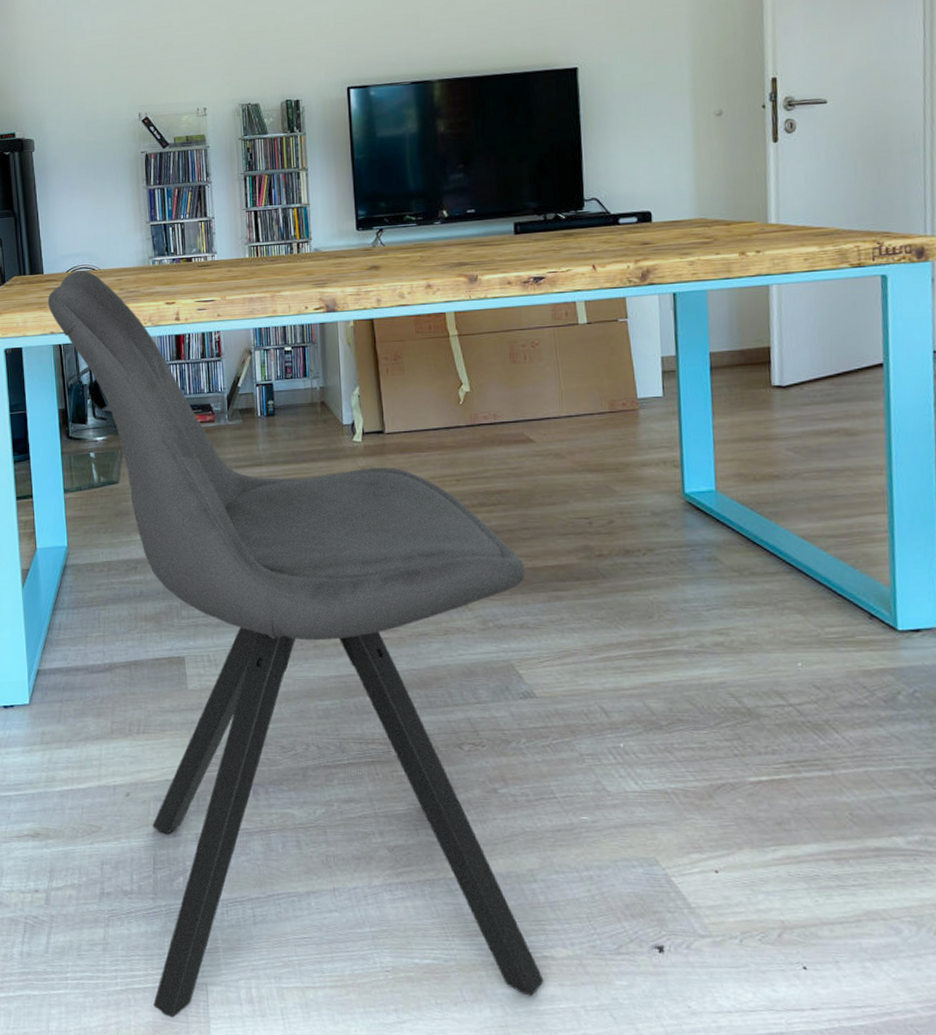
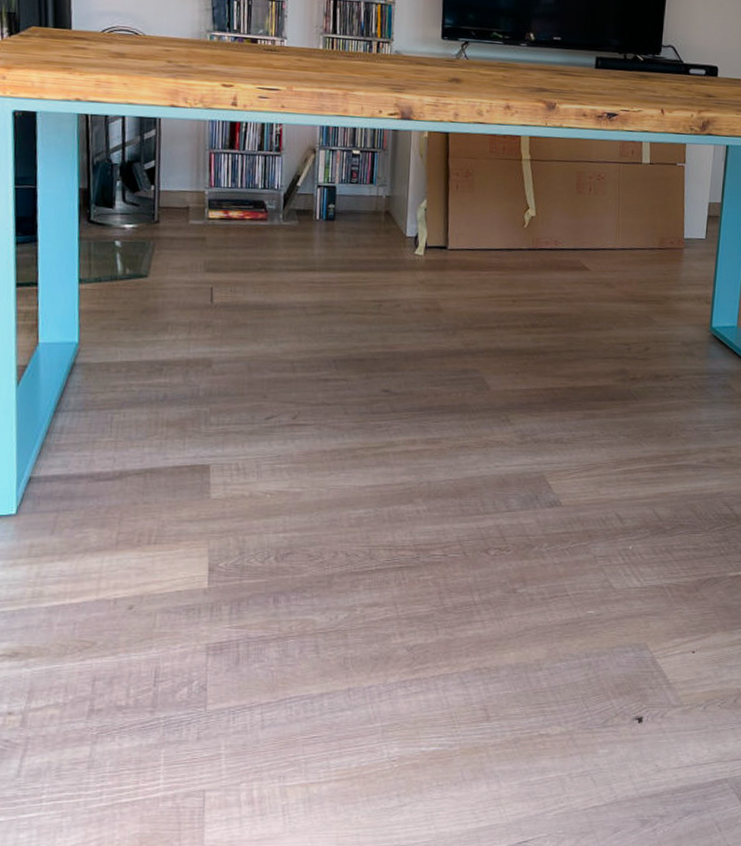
chair: present [47,270,544,1018] -> none [74,32,567,827]

